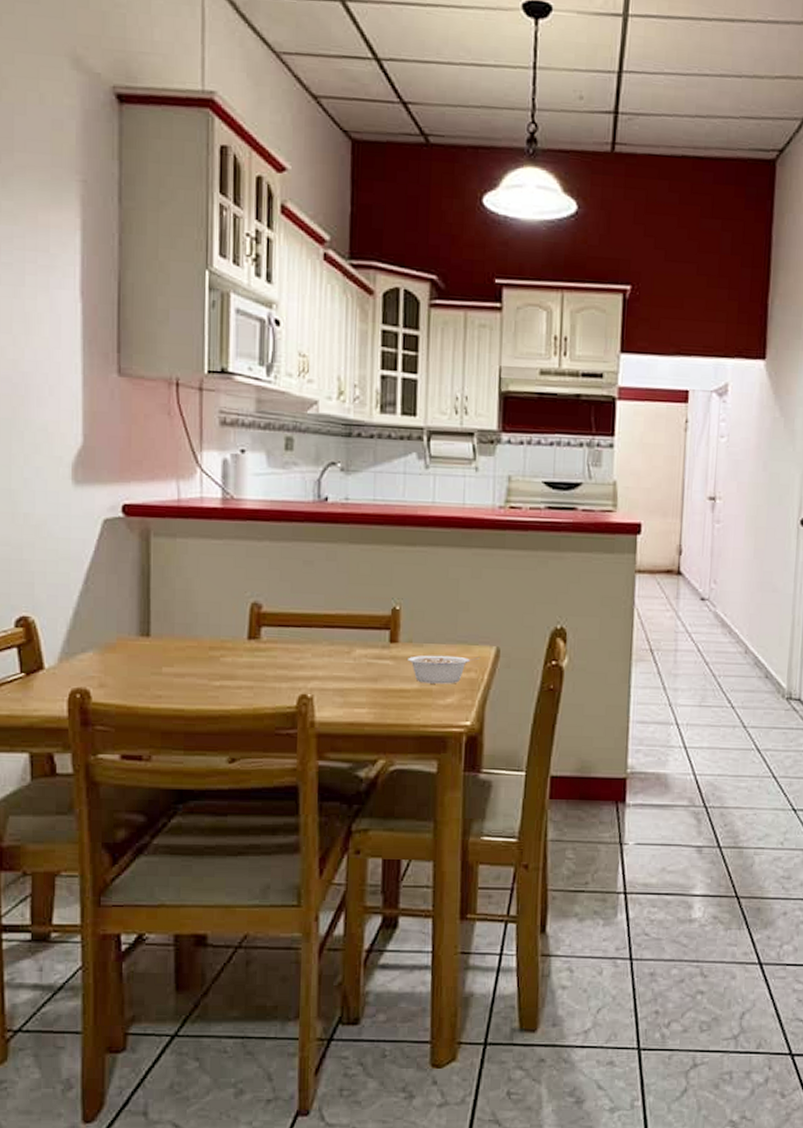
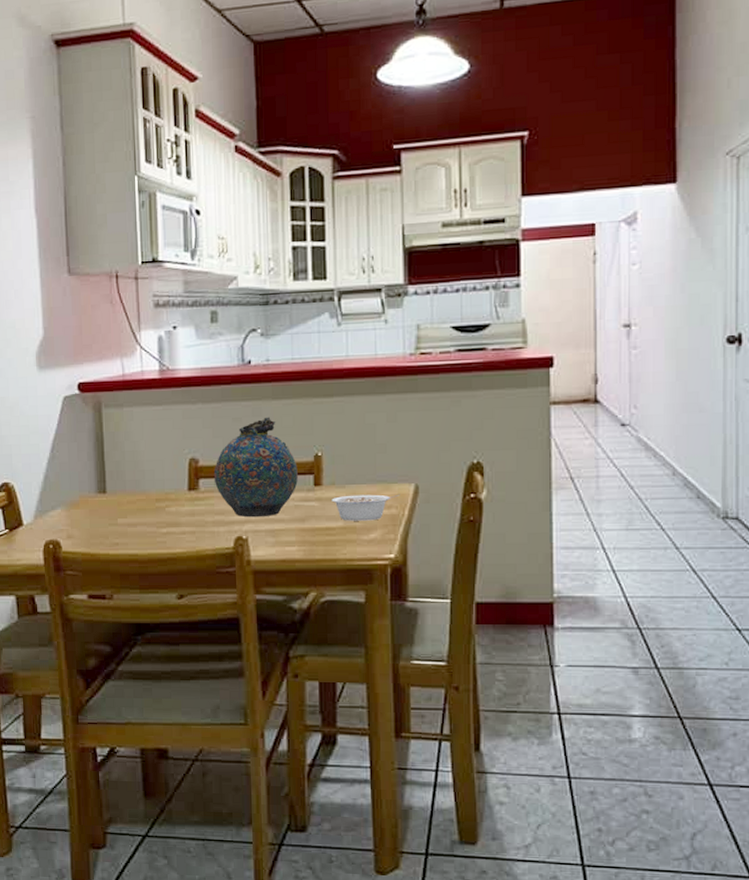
snuff bottle: none [278,562,373,674] -> present [213,417,298,518]

